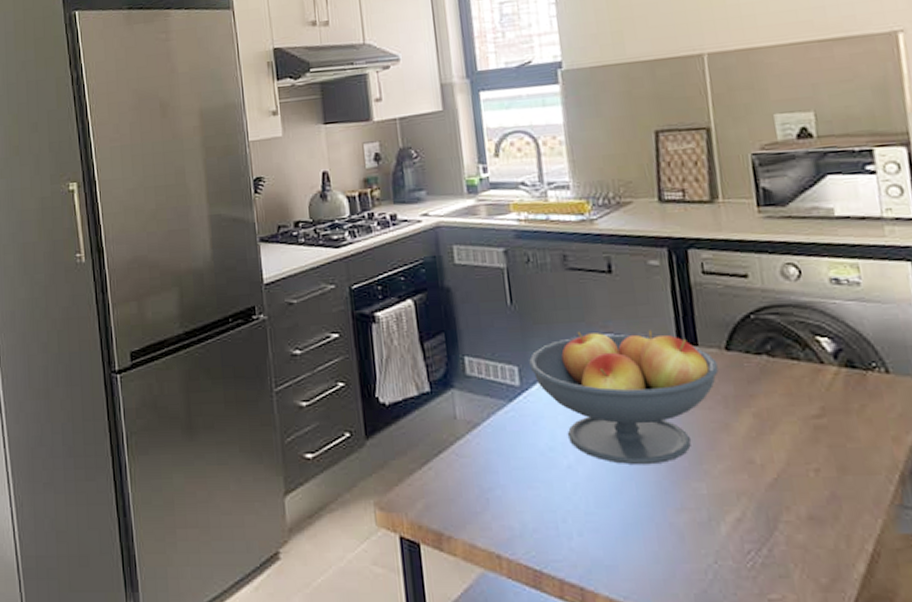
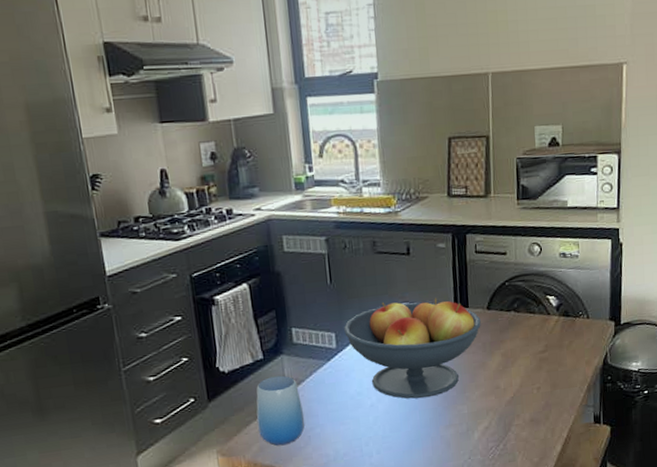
cup: none [421,415,482,507] -> present [256,375,306,446]

